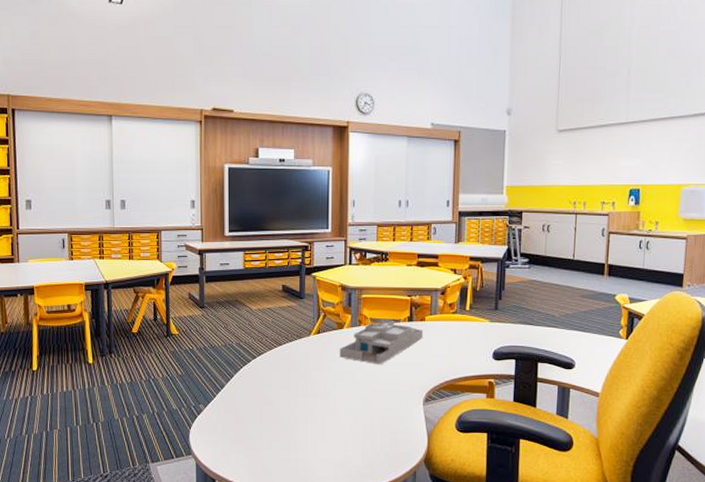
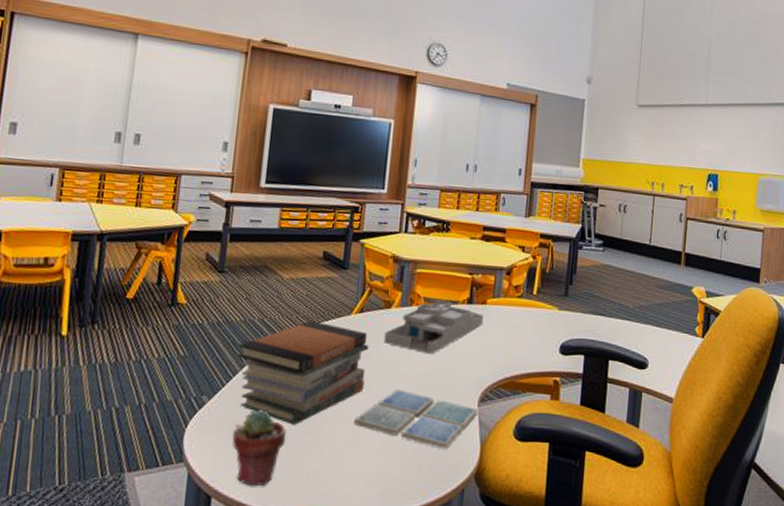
book stack: none [223,342,328,425] -> present [238,320,369,425]
potted succulent: none [226,414,268,472] -> present [232,410,287,487]
drink coaster: none [320,394,424,440] -> present [353,389,479,449]

